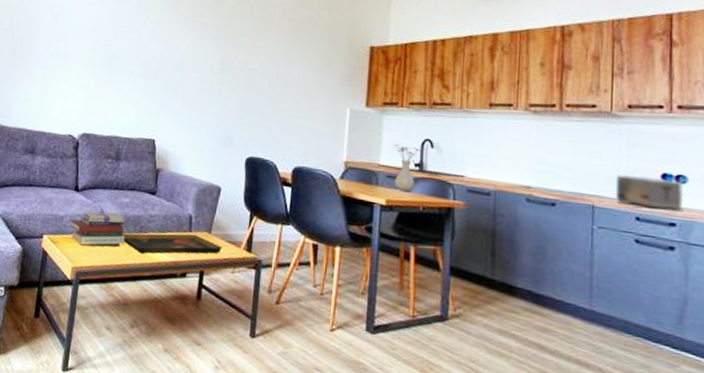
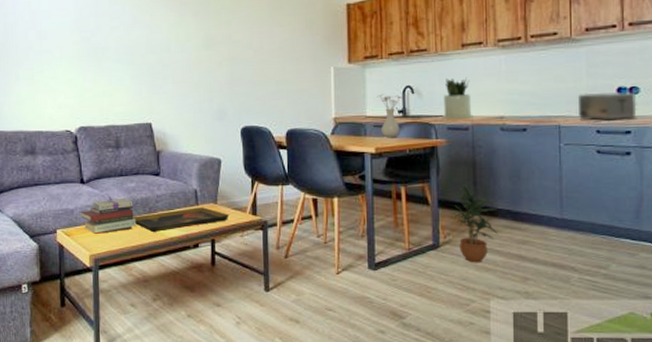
planter: none [462,138,498,184] -> present [442,77,475,120]
potted plant: none [463,252,516,346] -> present [450,183,499,263]

